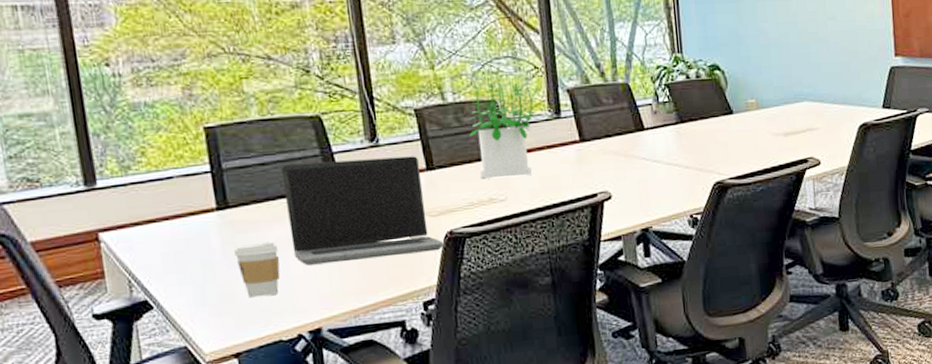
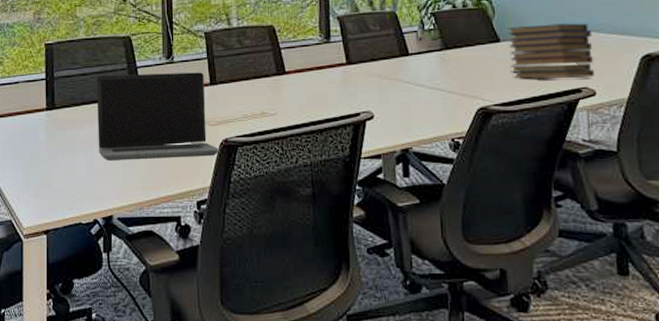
coffee cup: present [234,241,281,298] -> none [55,138,87,184]
potted plant: present [467,82,542,179] -> none [248,10,314,95]
book stack: none [739,93,819,152] -> present [507,23,594,79]

